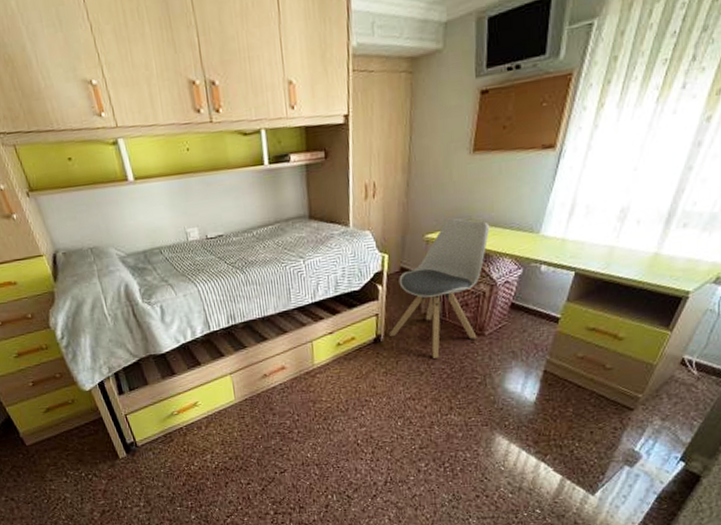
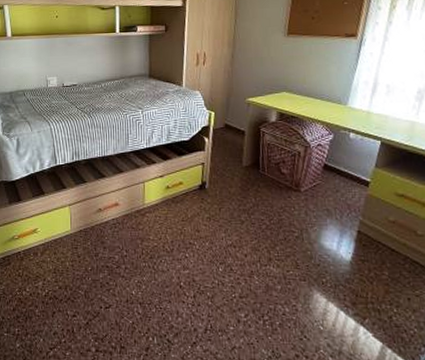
chair: present [388,217,490,358] -> none [213,86,303,209]

